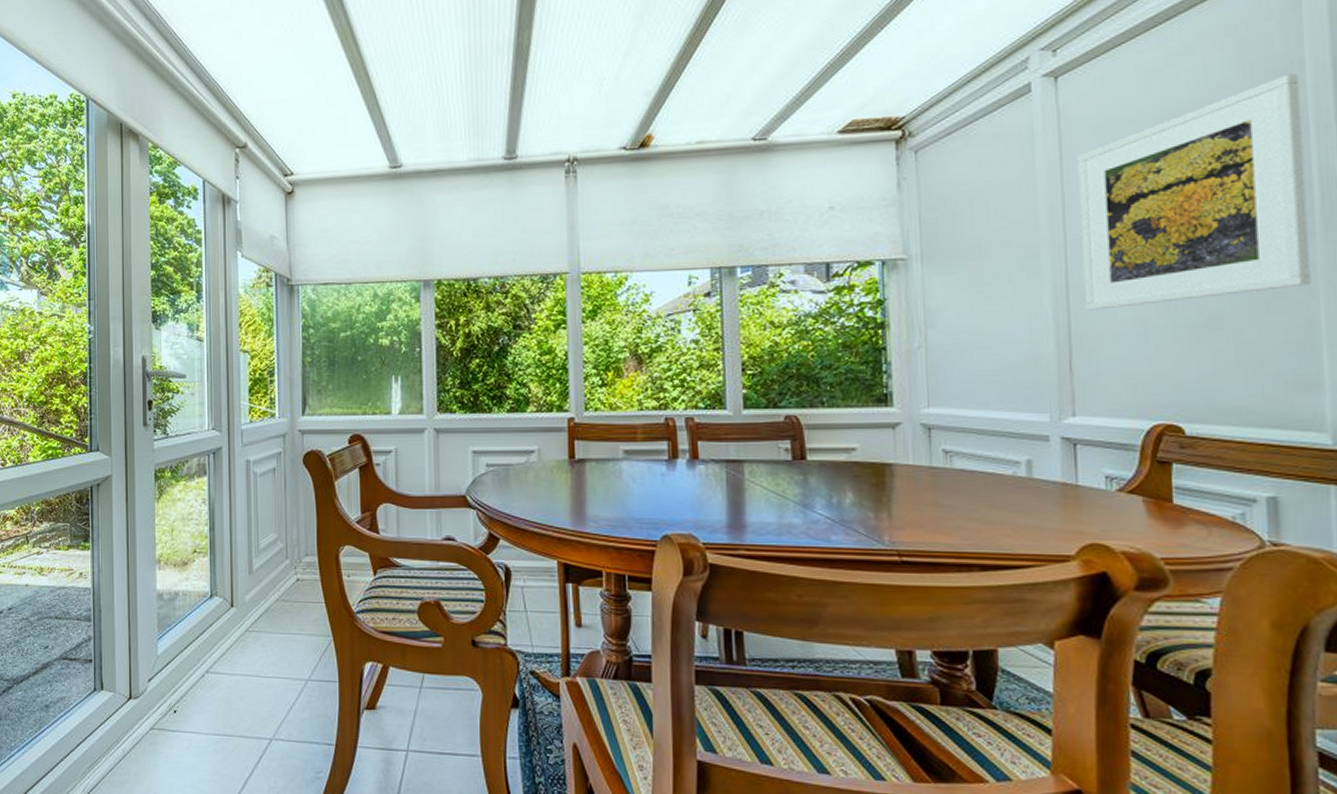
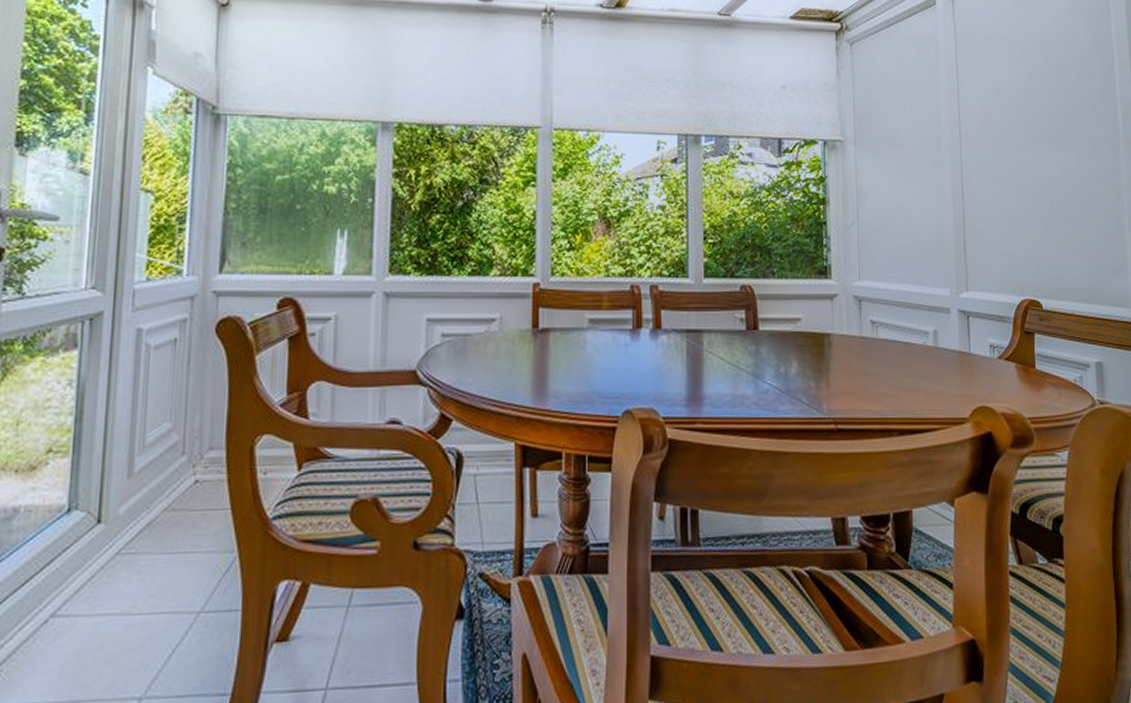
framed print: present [1077,73,1311,311] -> none [968,18,1118,198]

